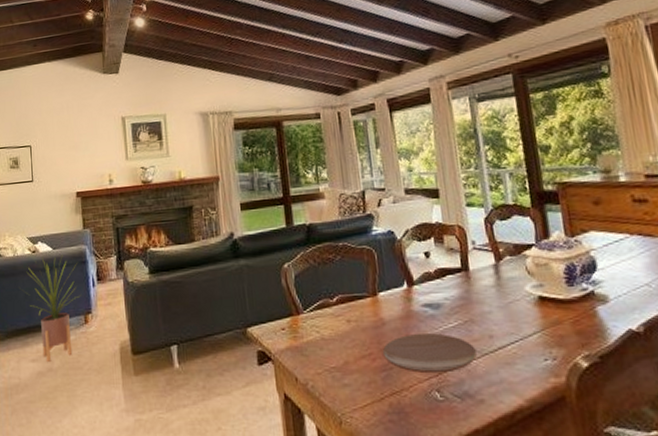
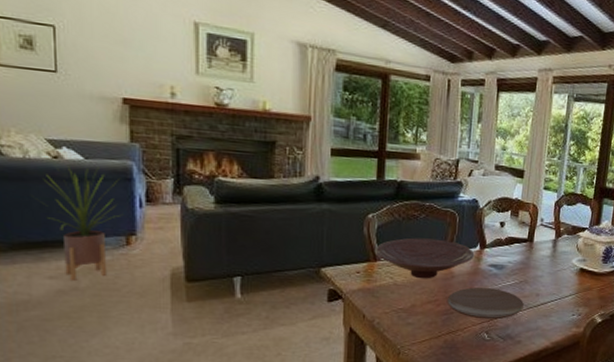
bowl: none [295,281,403,330] -> present [374,237,475,279]

